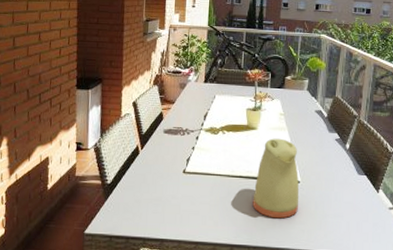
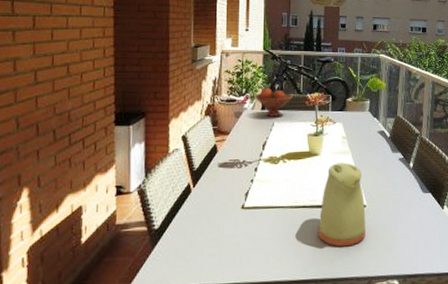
fruit bowl: none [198,61,234,90] -> present [254,87,293,117]

